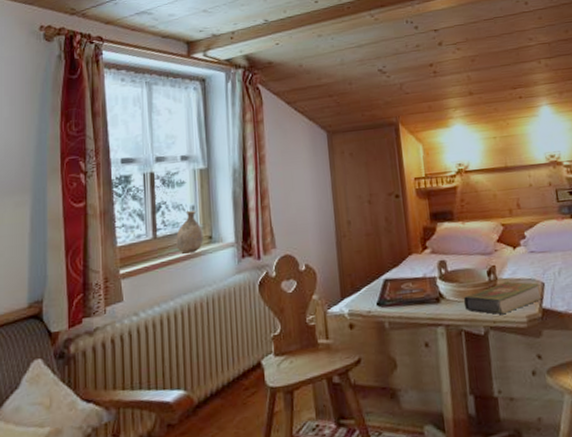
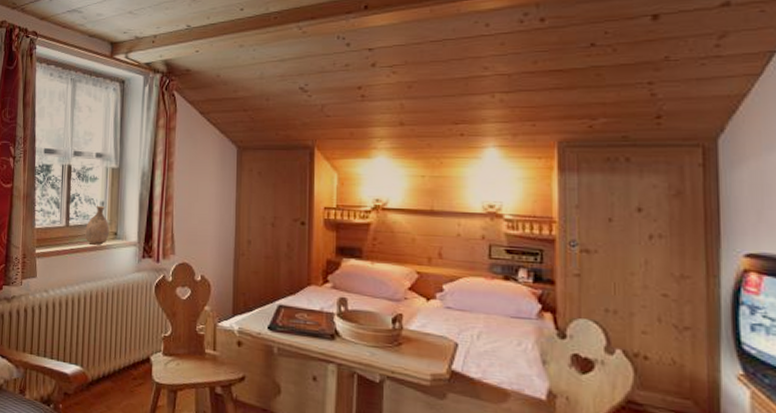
book: present [463,281,542,315] -> none [360,333,453,367]

